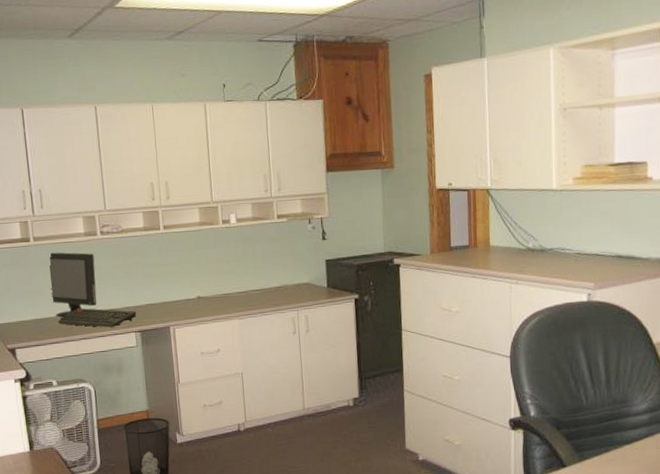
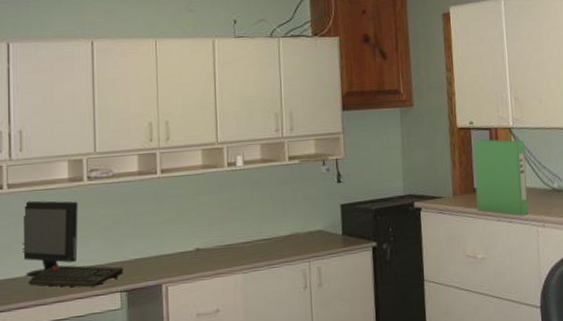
binder: none [451,200,503,274] -> present [473,139,529,217]

